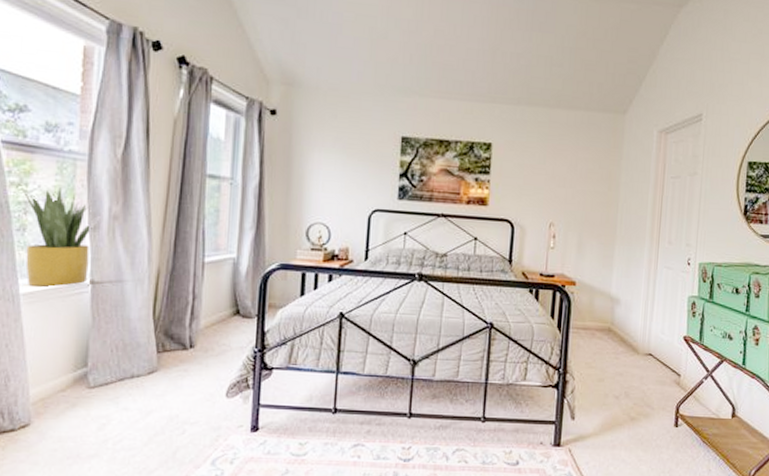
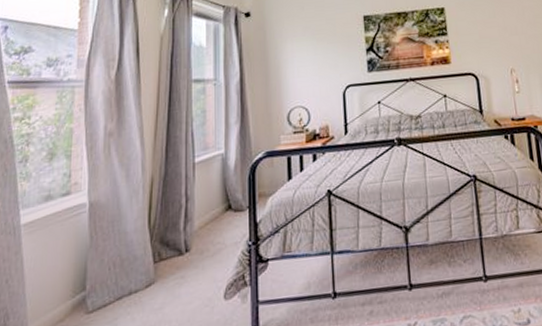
planter: present [23,187,92,287] -> none [26,115,89,215]

